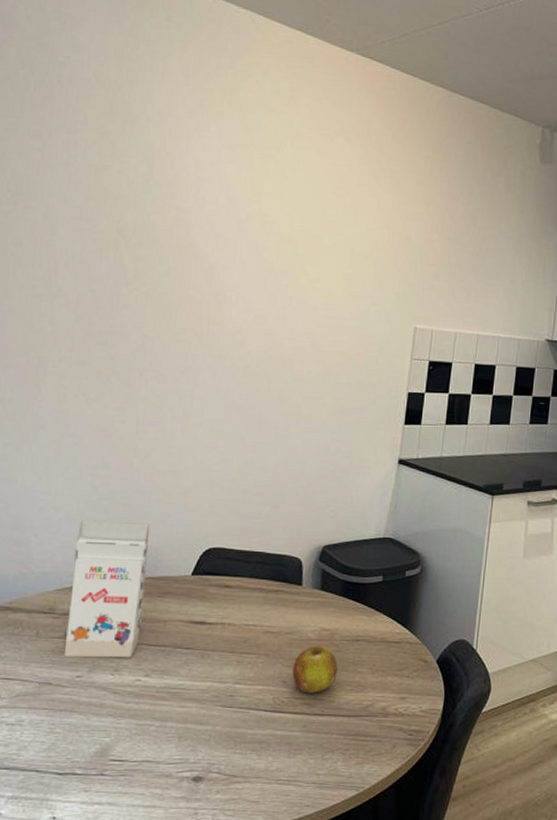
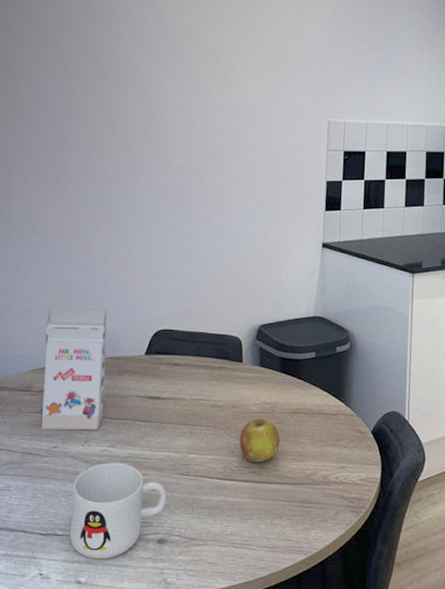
mug: none [91,693,207,801] -> present [70,462,167,560]

